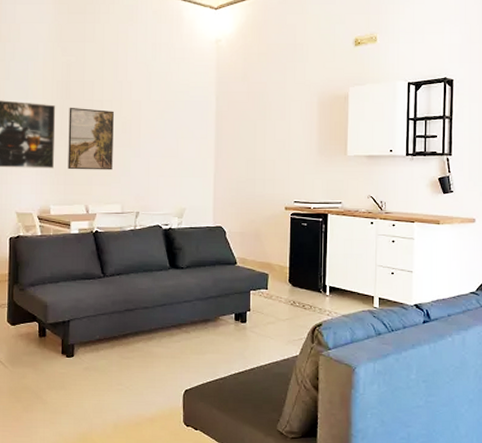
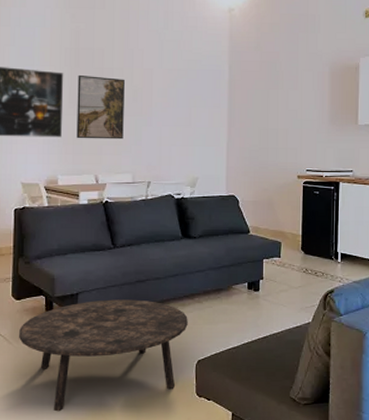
coffee table: none [14,327,176,435] -> present [19,299,188,412]

